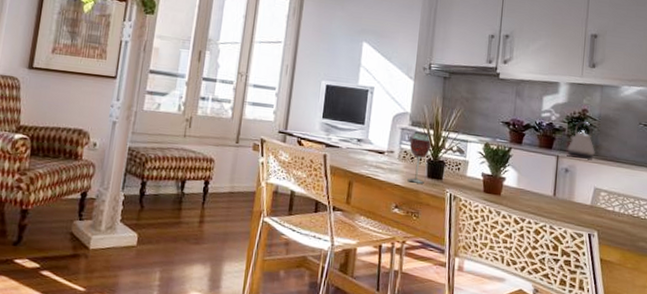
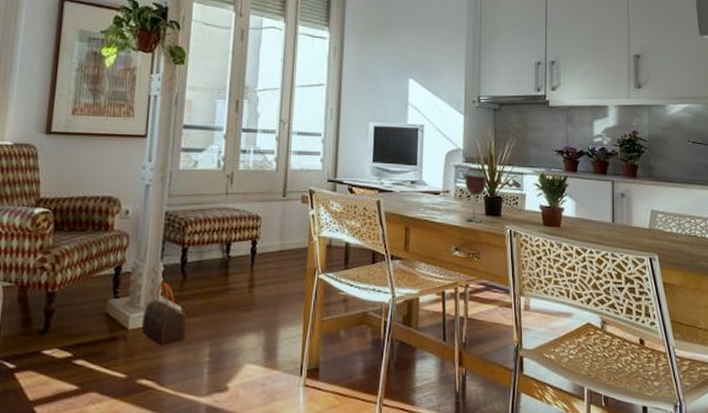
handbag: none [101,209,142,268] -> present [141,281,187,346]
kettle: present [567,120,595,159] -> none [621,142,648,181]

